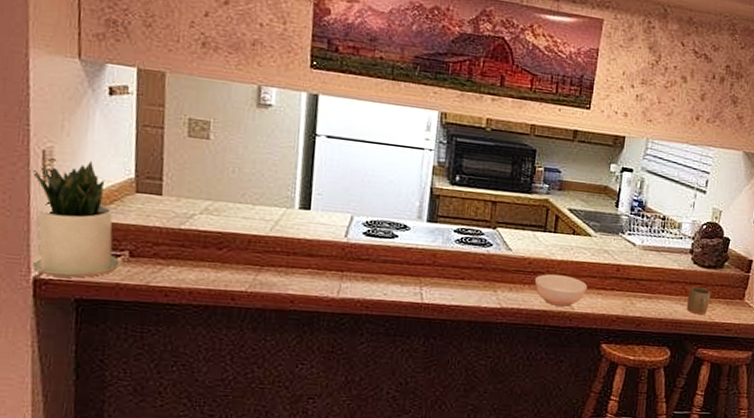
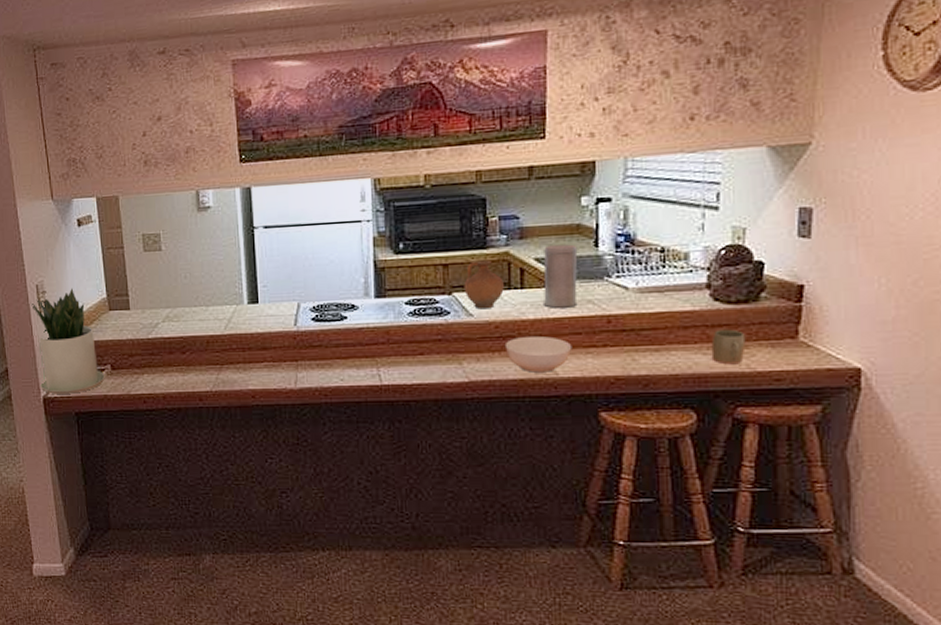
ceramic jug: none [507,203,541,247] -> present [464,260,504,310]
canister: none [569,199,603,255] -> present [542,244,578,308]

